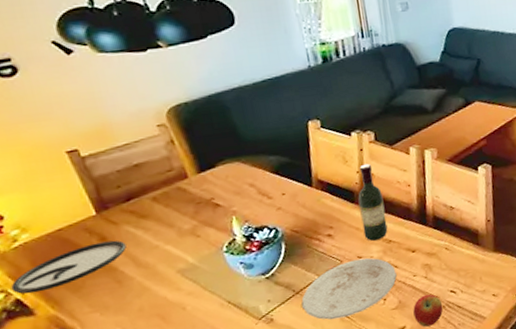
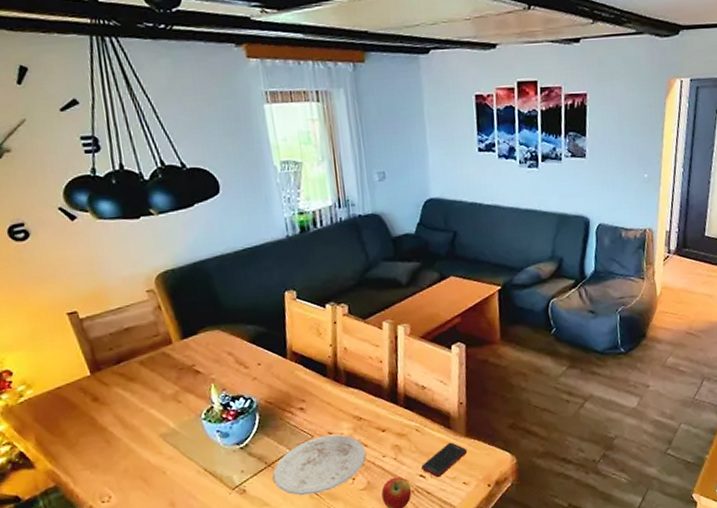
plate: present [10,240,127,294] -> none [16,401,116,448]
wine bottle: present [358,163,388,241] -> none [330,337,359,417]
cell phone: none [452,257,496,292] -> present [421,442,468,478]

